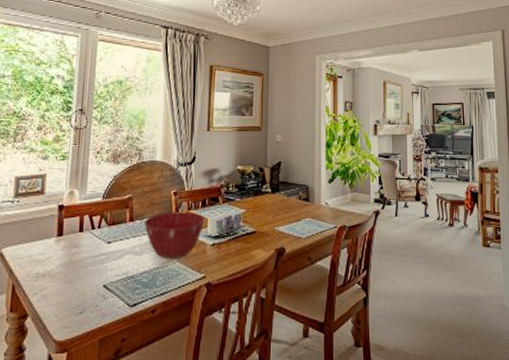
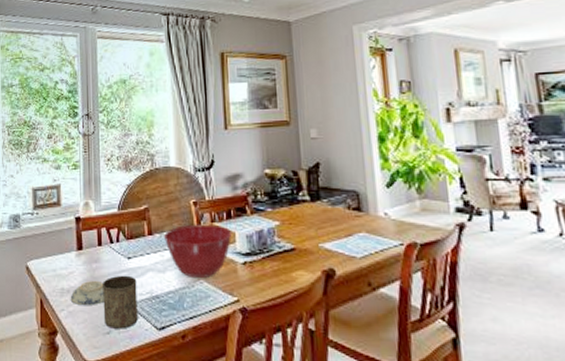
decorative bowl: none [45,264,81,288] -> present [70,280,104,305]
cup: none [77,258,114,309] -> present [101,275,138,329]

